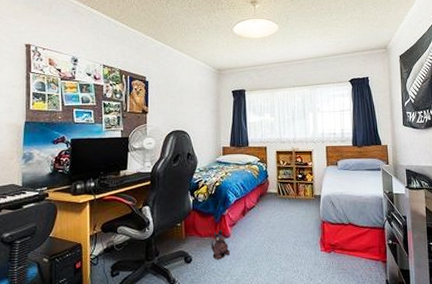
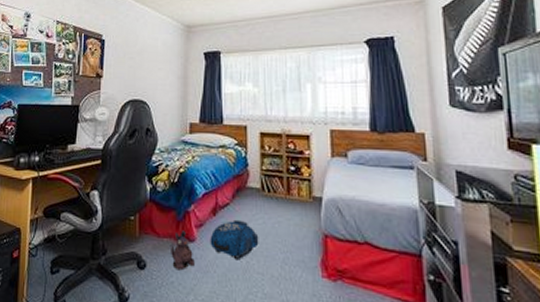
backpack: none [241,217,277,247] -> present [210,219,259,261]

